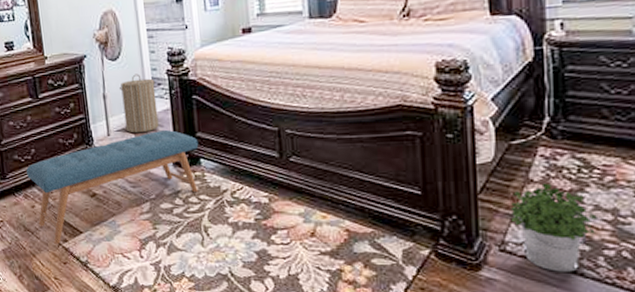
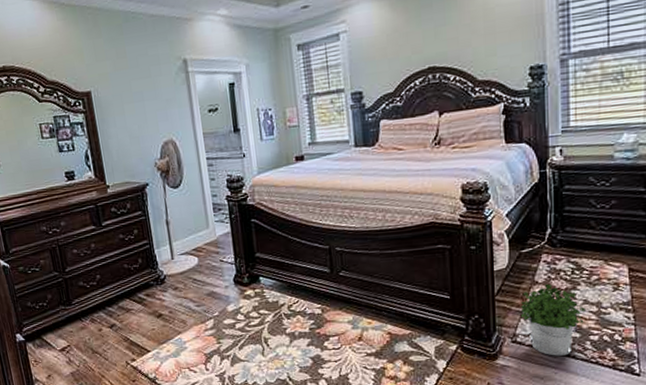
bench: present [26,130,199,245] -> none [92,252,258,365]
laundry hamper: present [120,73,159,134] -> none [182,200,221,256]

